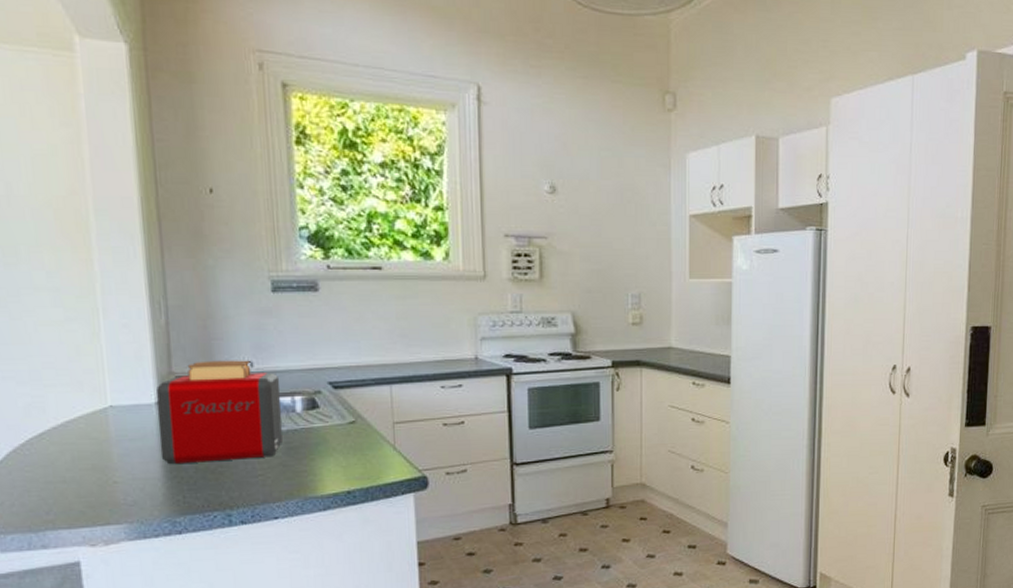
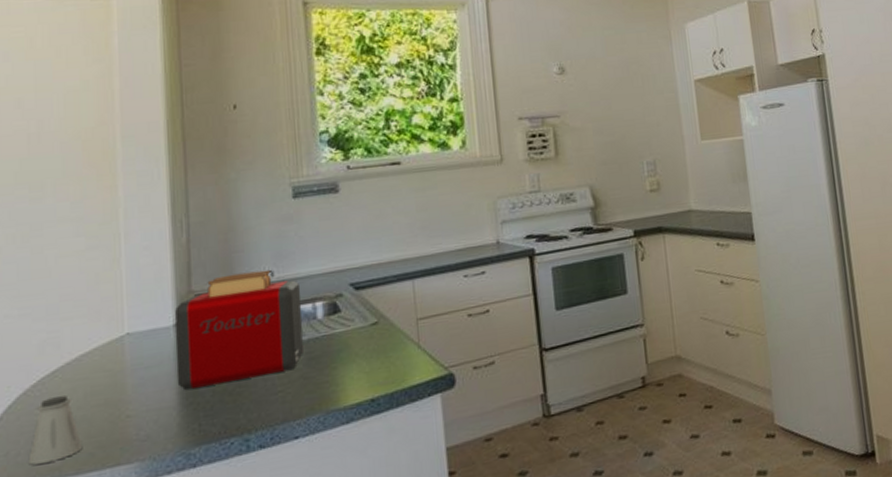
saltshaker: none [22,456,74,516] -> present [28,395,83,465]

